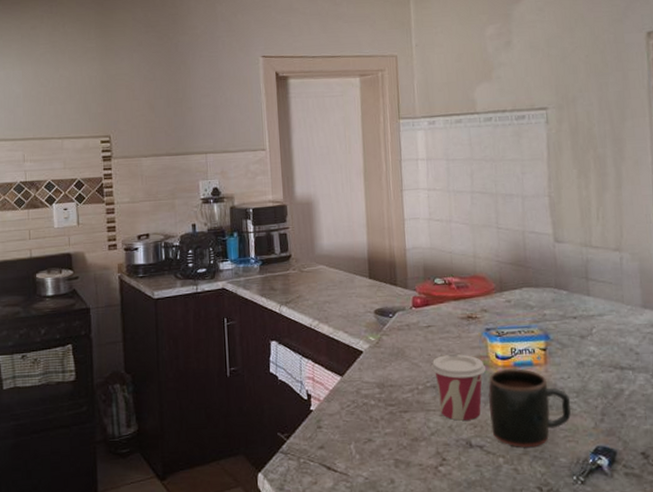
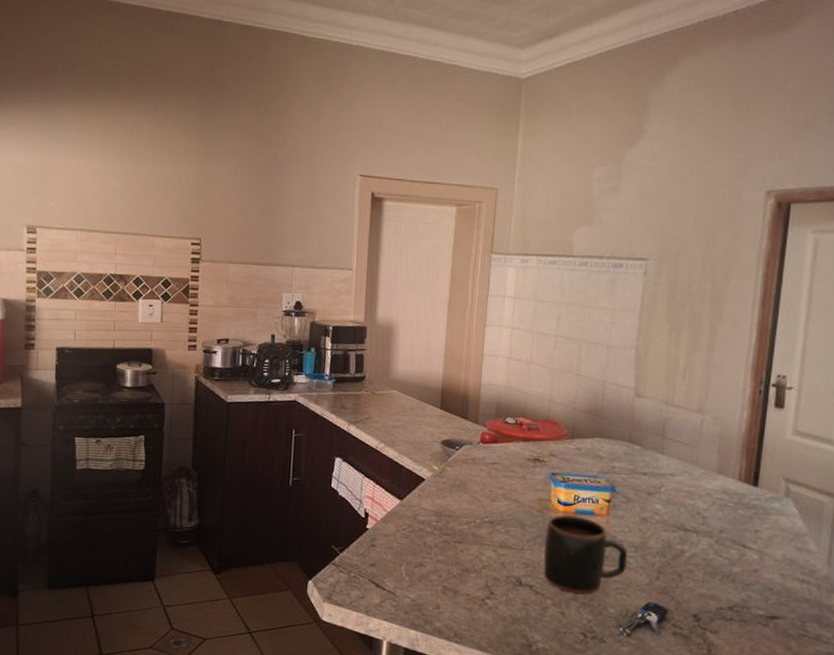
cup: present [430,354,487,421] -> none [490,493,547,560]

